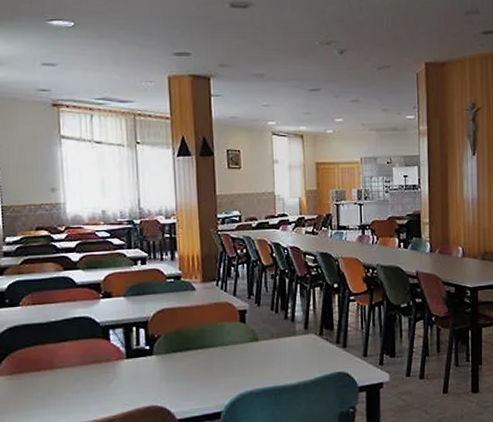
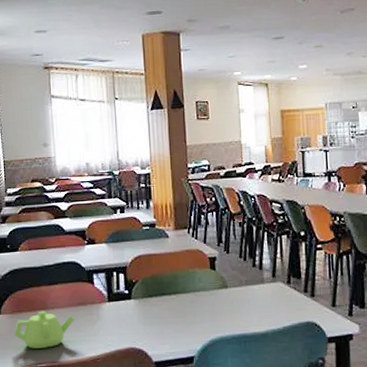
teapot: none [13,370,88,412] -> present [14,310,75,349]

